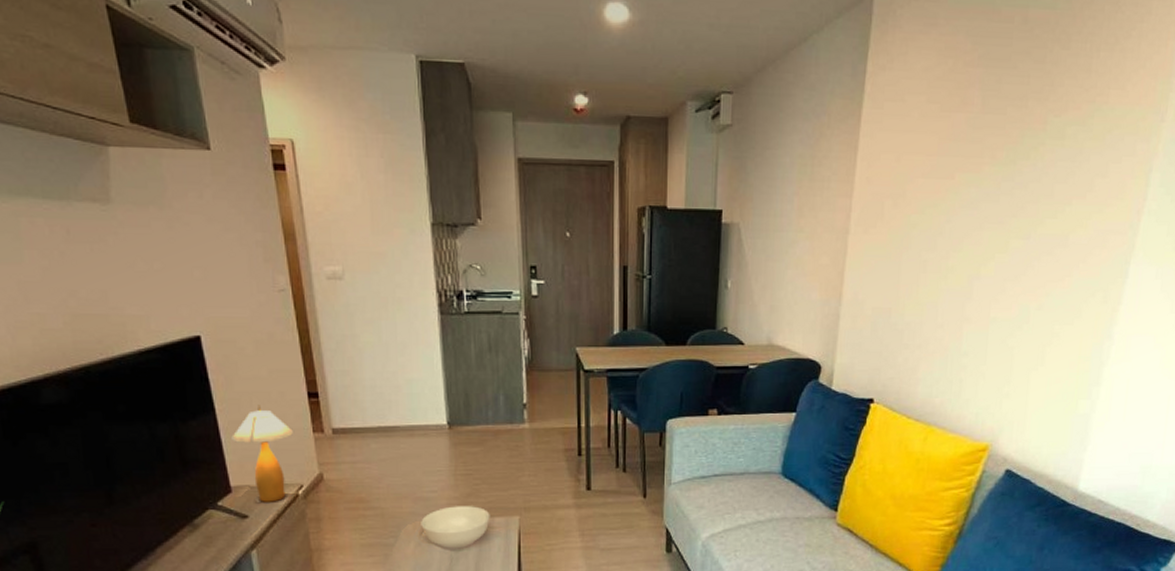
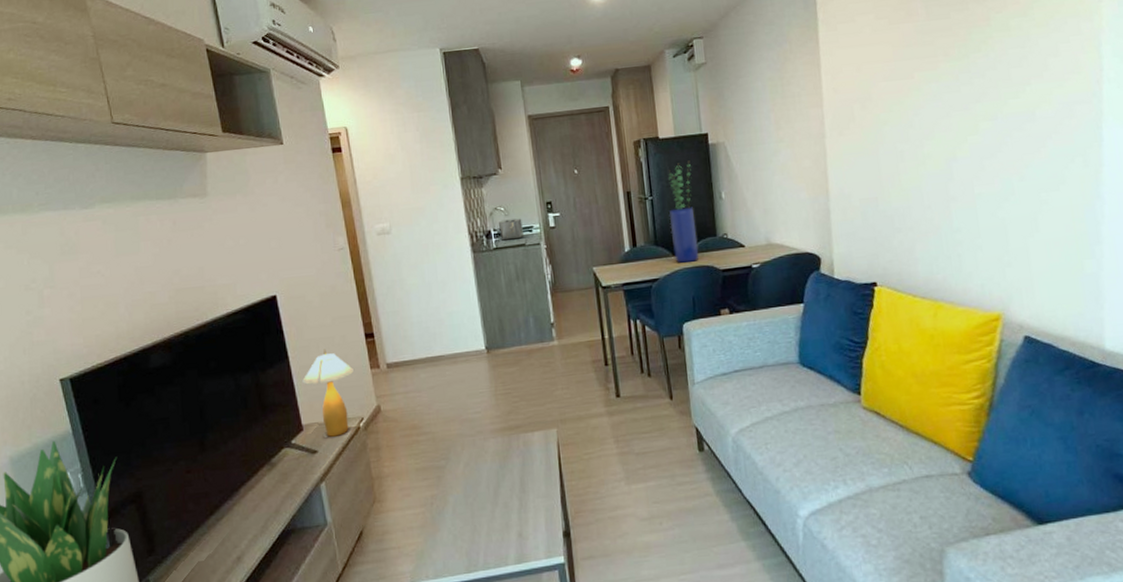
bowl: present [421,506,490,549] -> none [468,422,530,466]
toaster: none [473,280,501,305] -> present [499,218,524,241]
vase: none [666,239,698,356] -> present [668,160,700,263]

